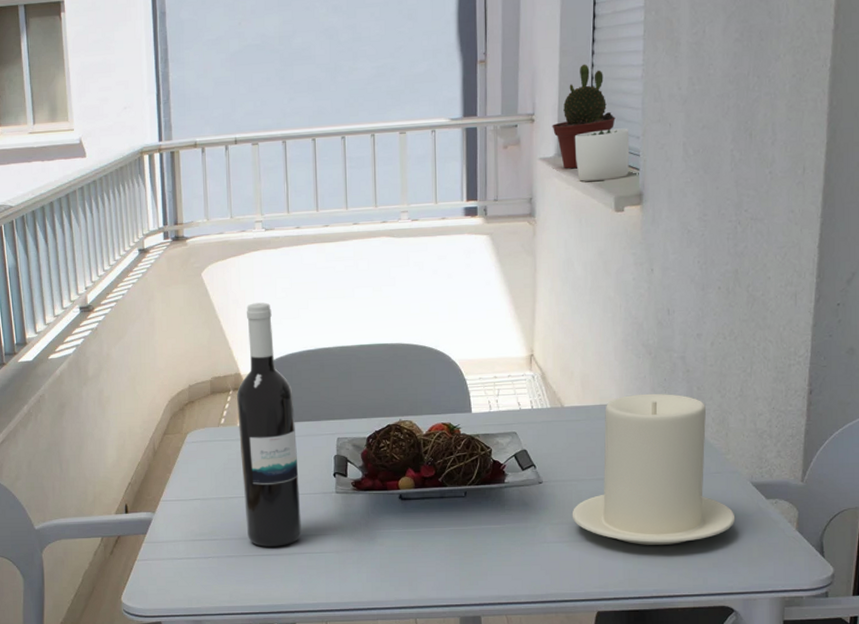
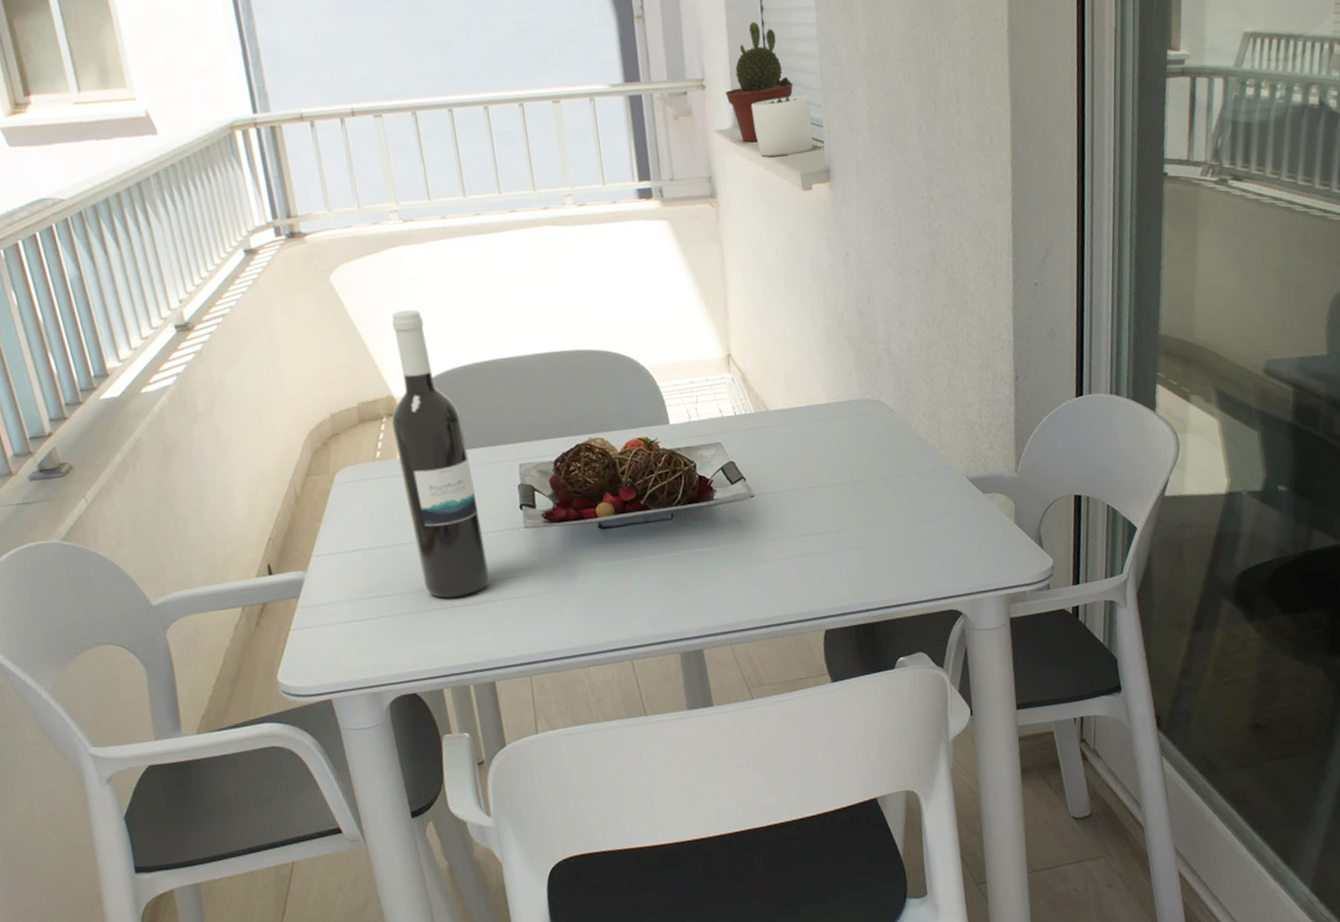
candle: present [572,393,736,545] -> none [788,389,955,554]

